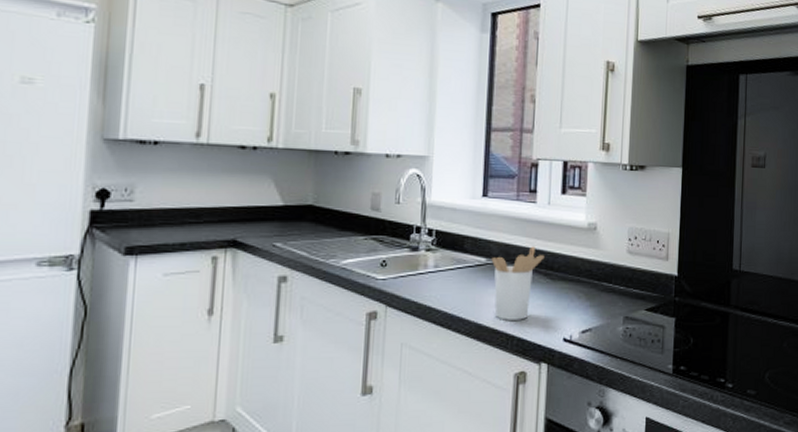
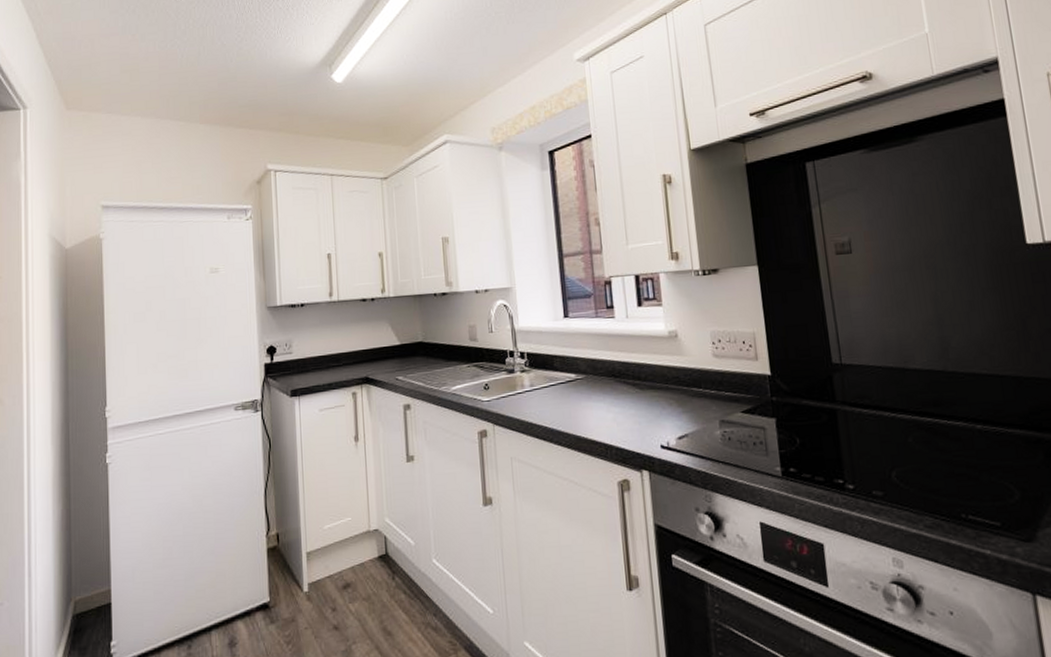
utensil holder: present [491,246,545,320] -> none [580,359,631,431]

